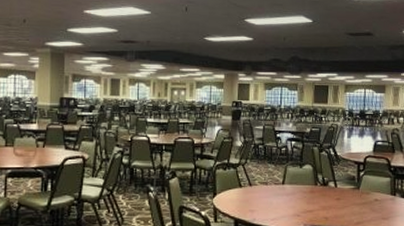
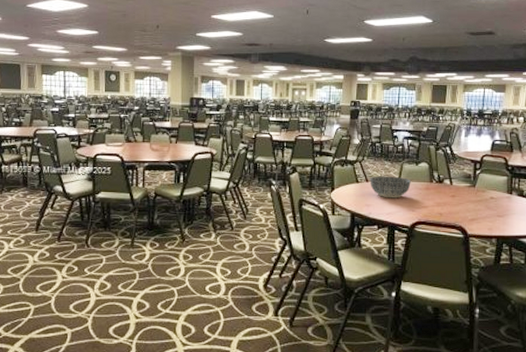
bowl: none [253,179,295,203] -> present [370,176,411,199]

